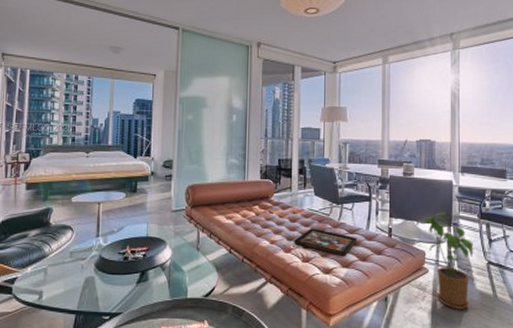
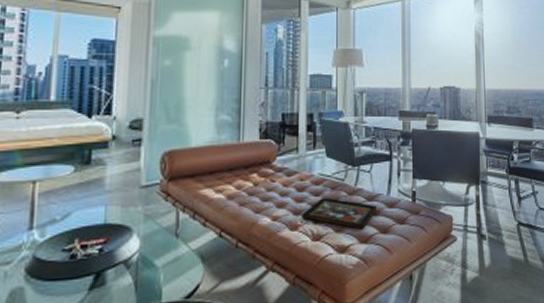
house plant: present [418,212,474,310] -> none [444,169,503,282]

